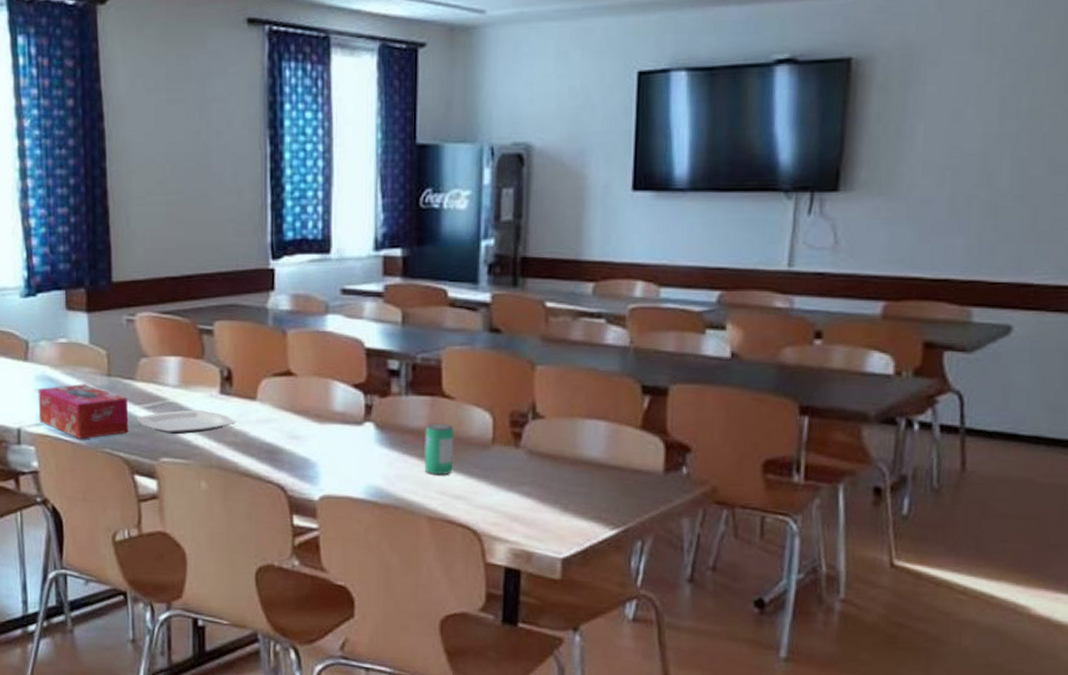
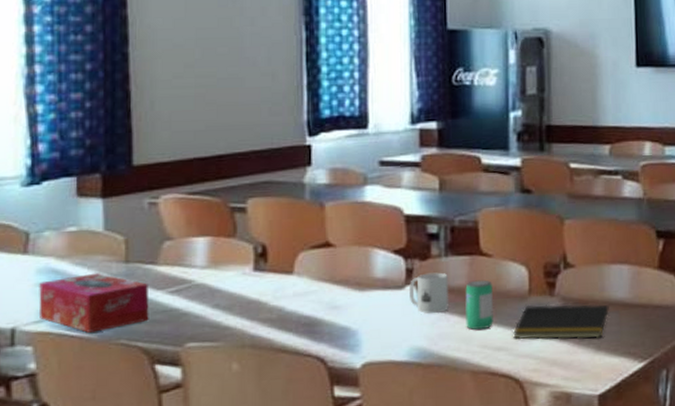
plate: present [136,409,235,435] -> none [158,288,270,318]
mug: none [368,411,409,454] -> present [410,272,449,314]
notepad: none [473,455,581,499] -> present [513,304,609,340]

